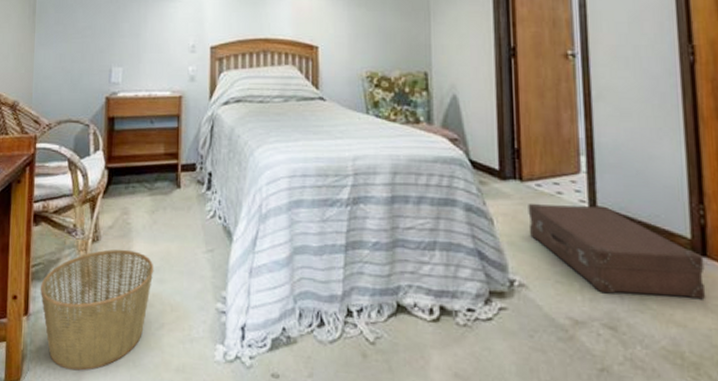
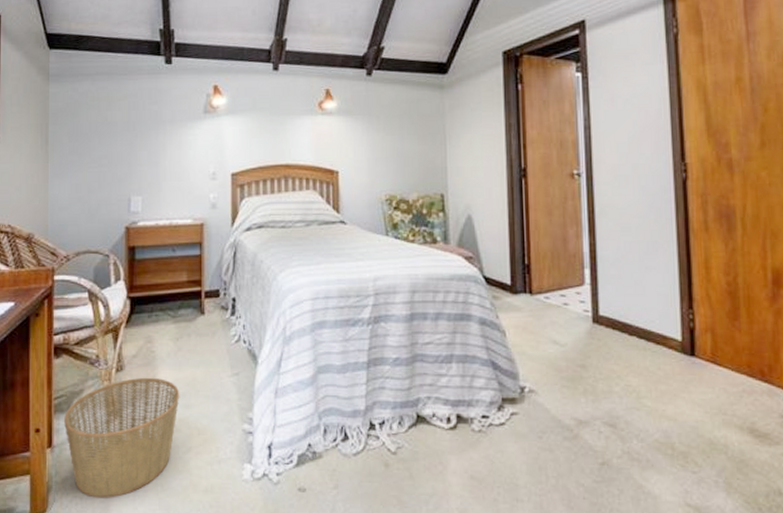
suitcase: present [528,204,706,299] -> none [537,314,694,395]

